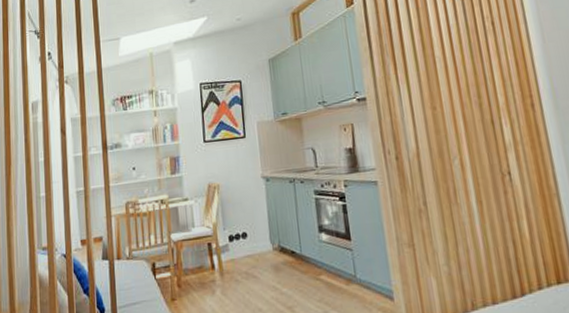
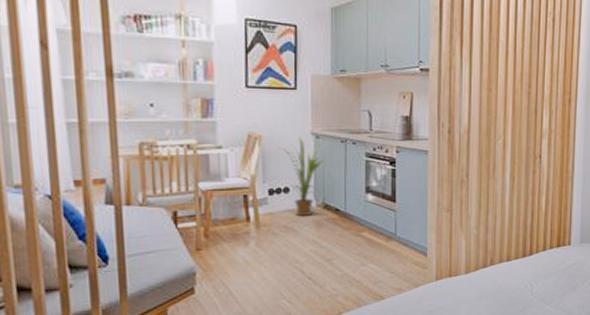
house plant: none [235,182,276,262] -> present [279,137,324,217]

